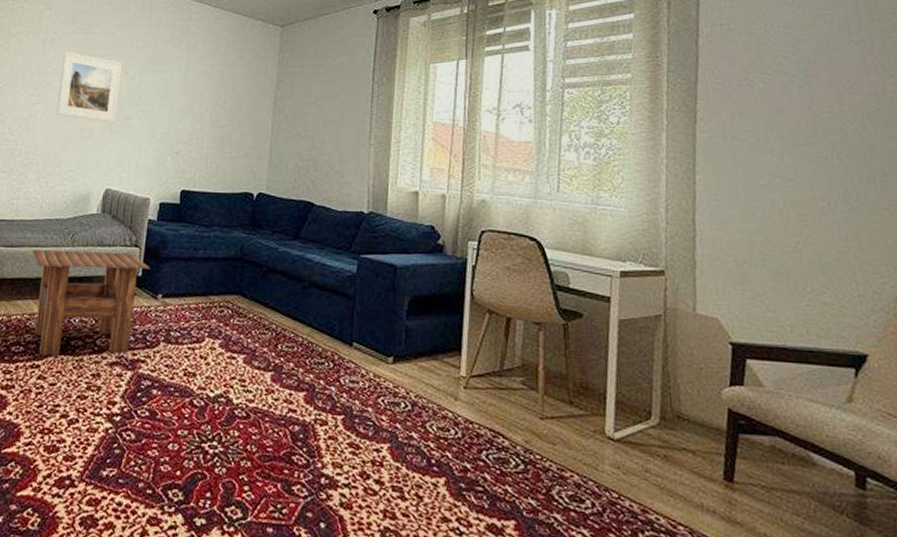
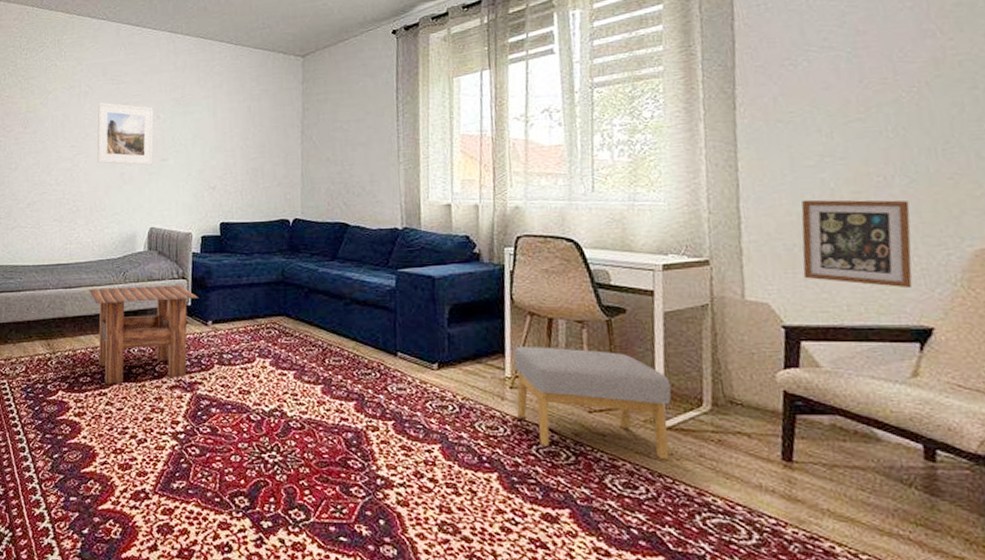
footstool: none [469,344,622,474] -> present [513,345,672,460]
picture frame: none [751,218,850,314] -> present [801,199,913,289]

